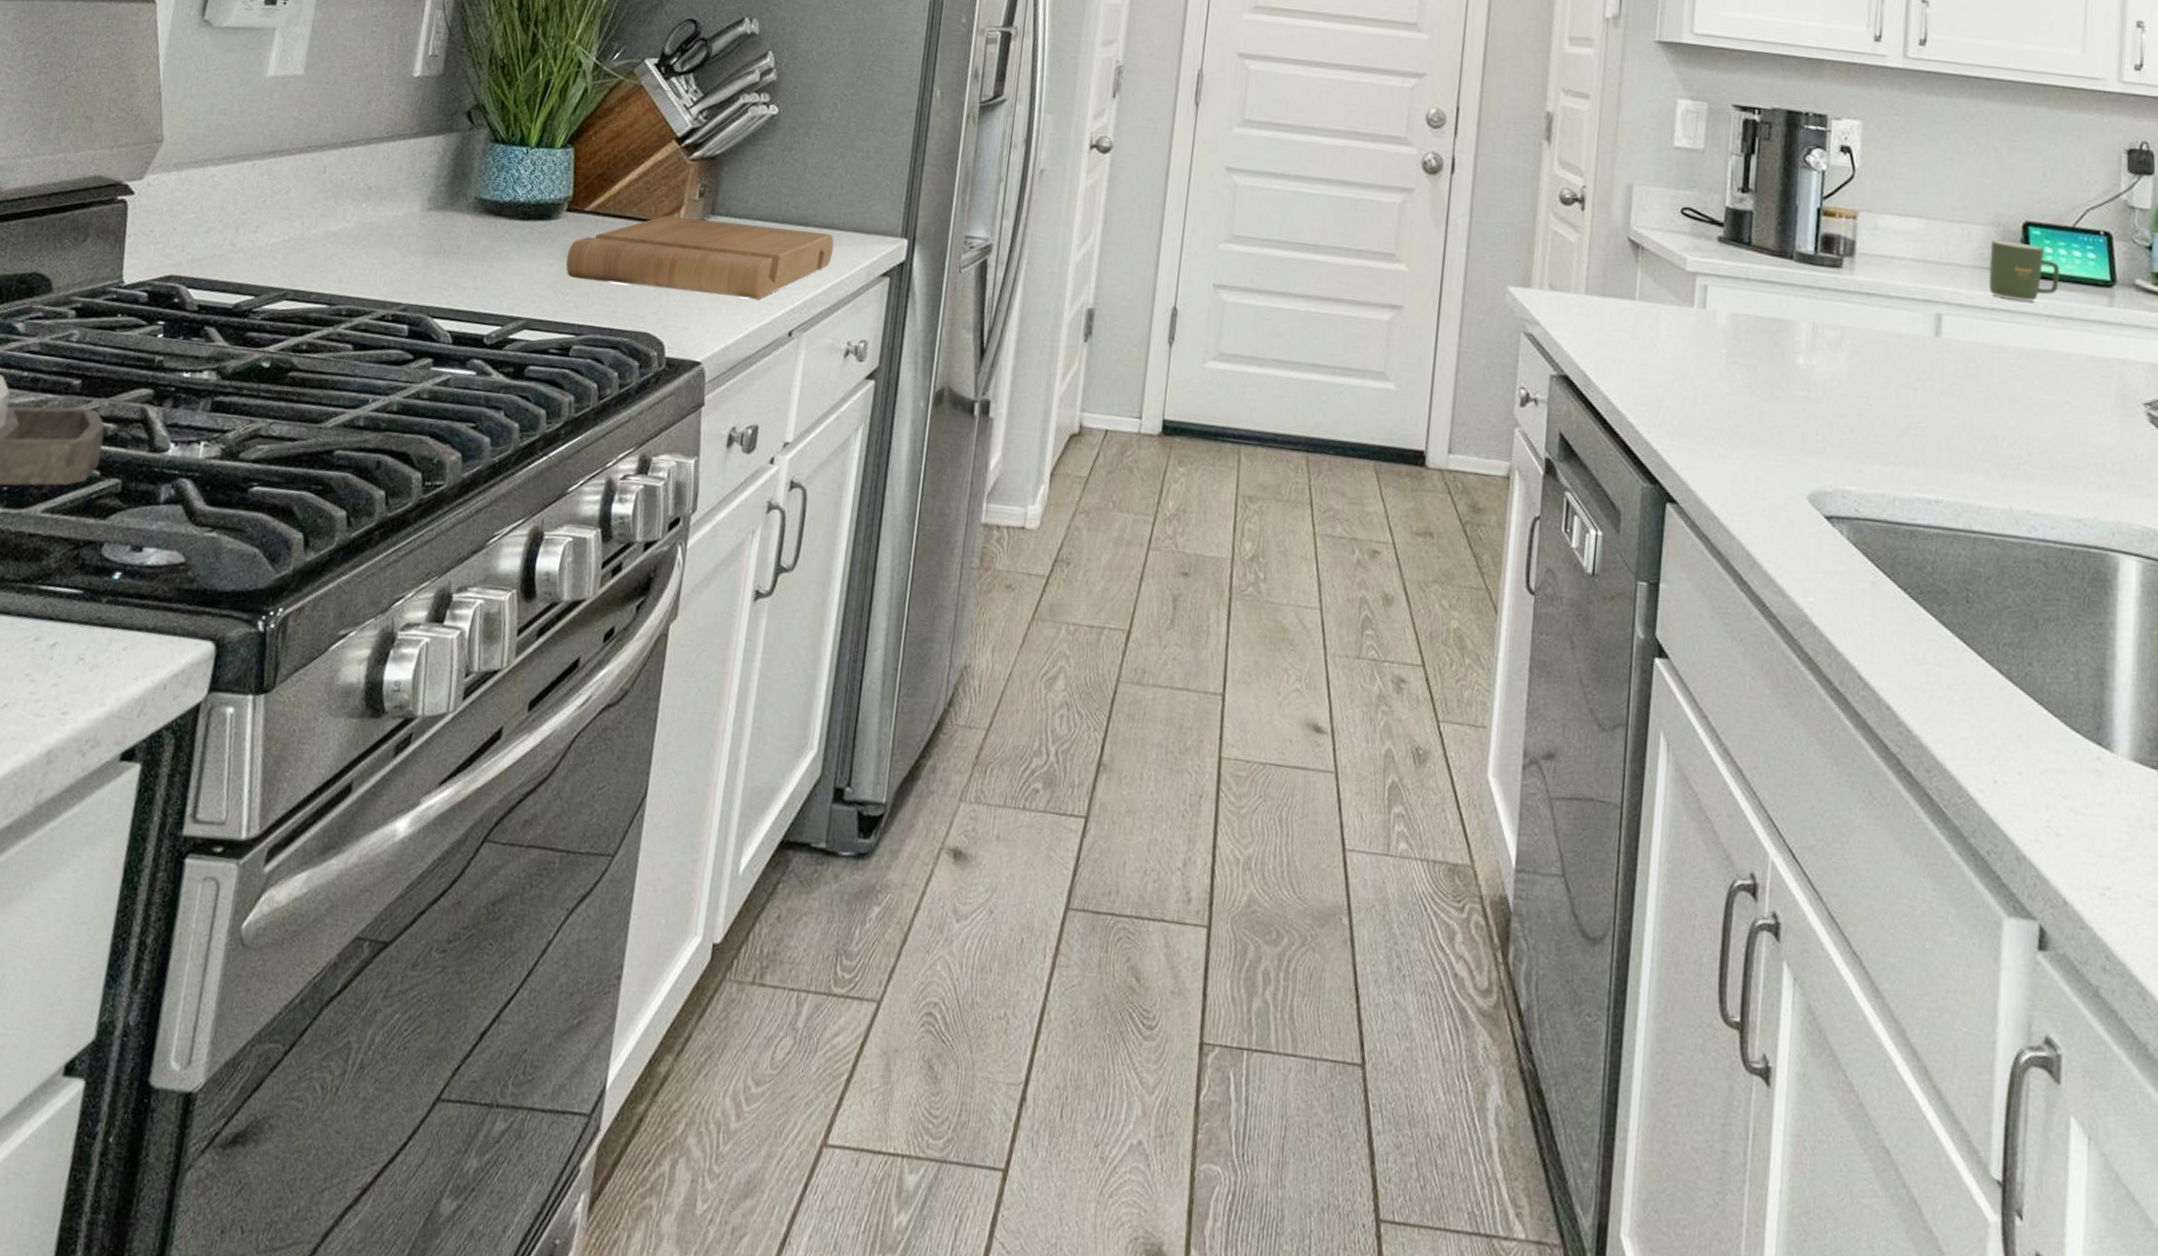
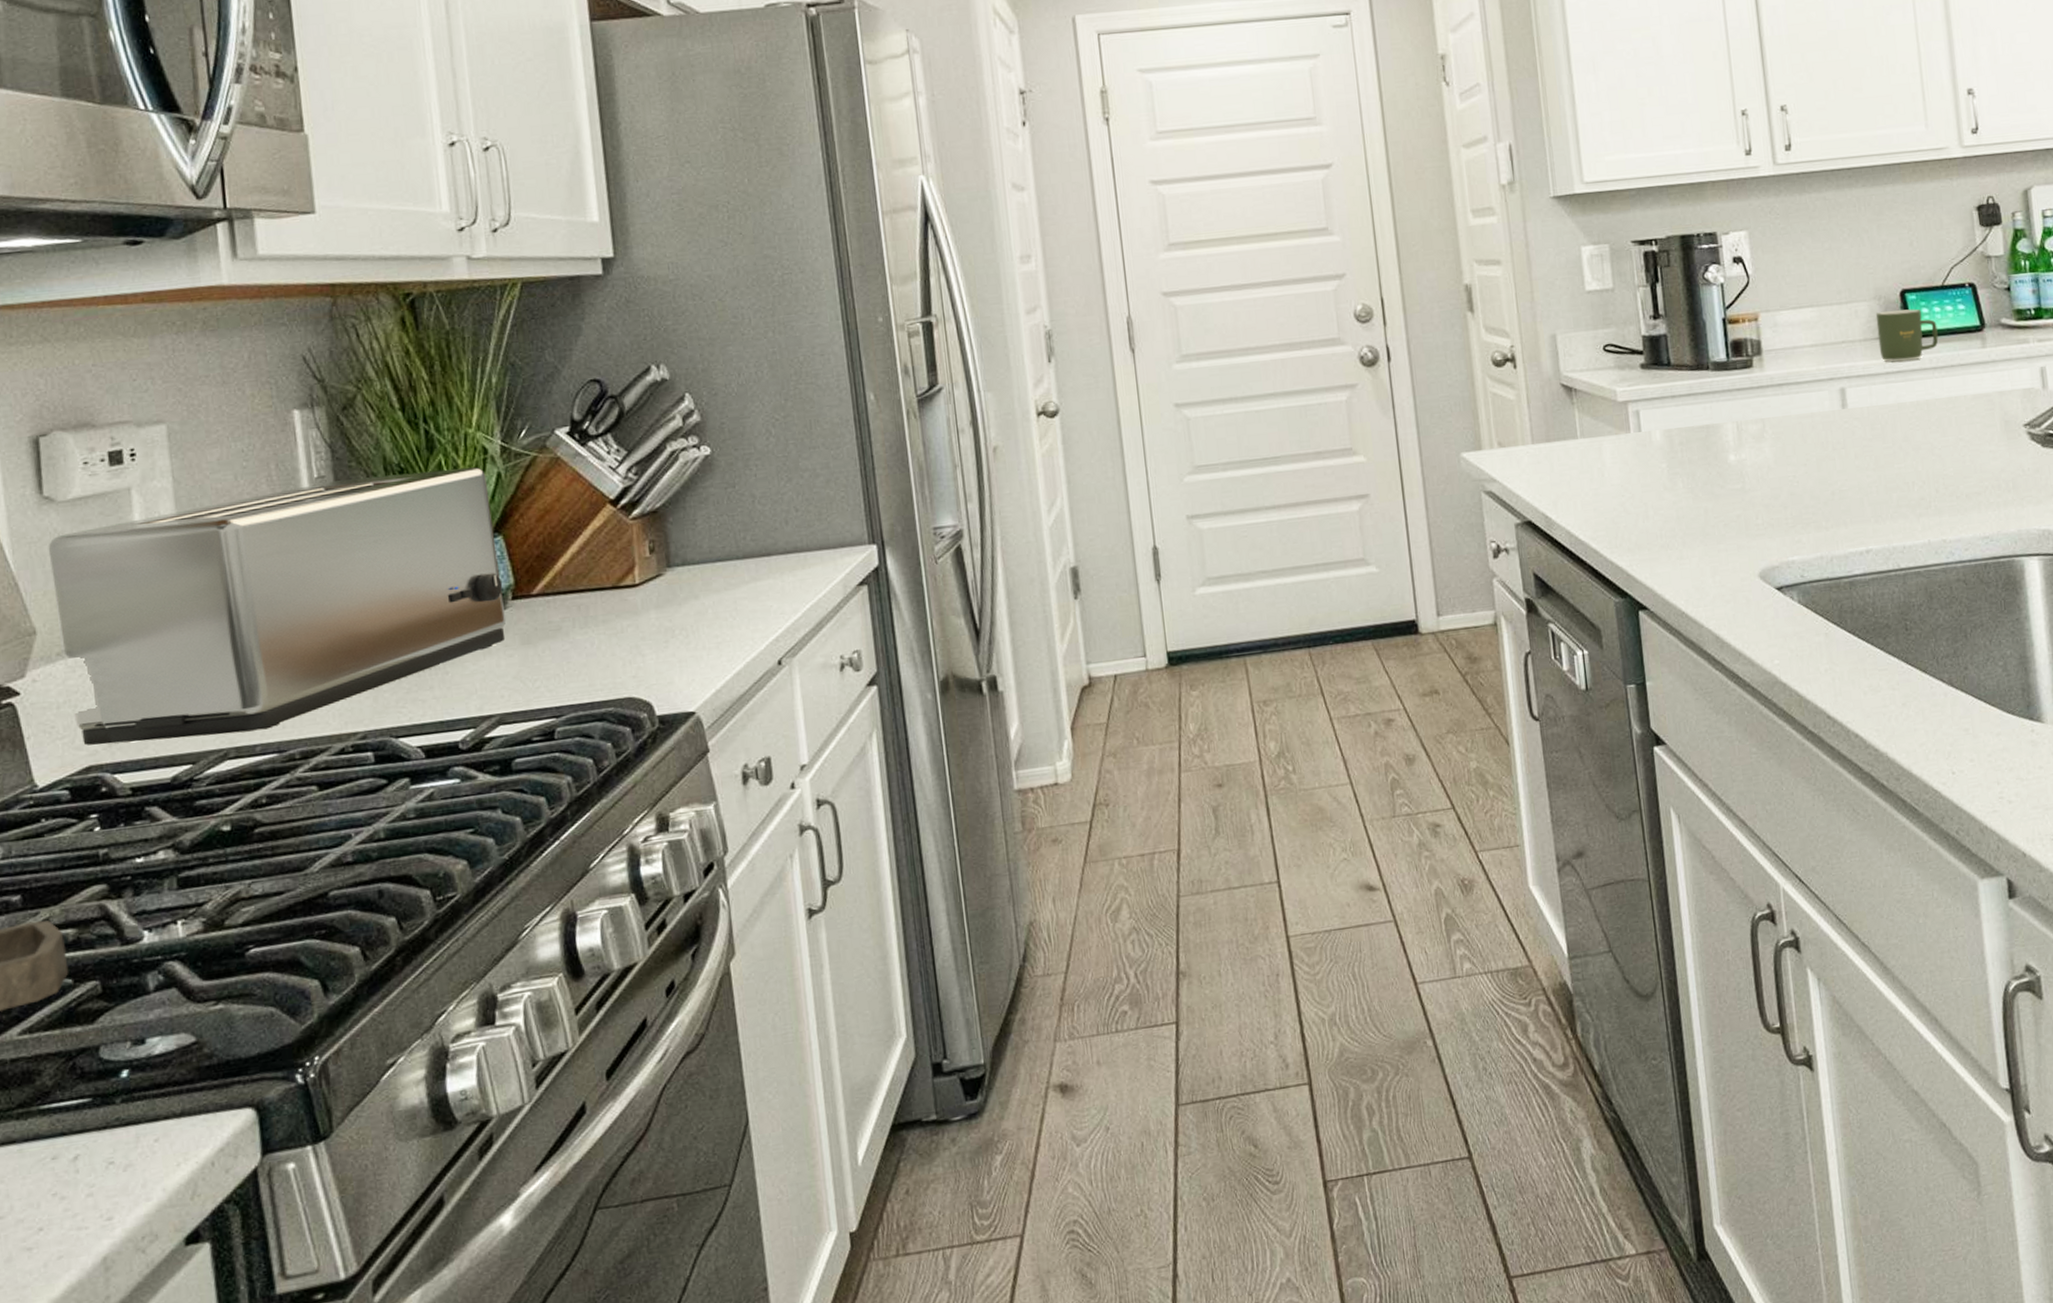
toaster: none [170,57,575,280] -> present [48,466,507,746]
cutting board: present [566,215,834,299] -> none [525,557,804,663]

